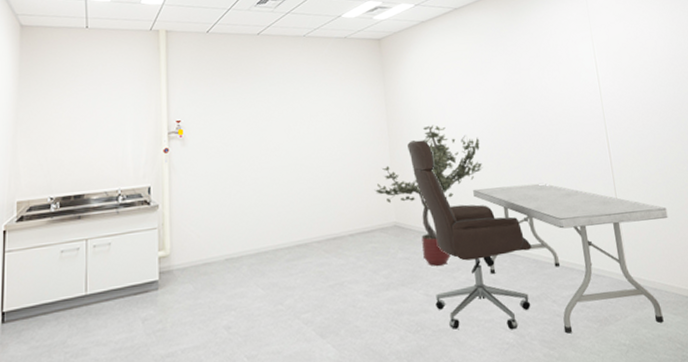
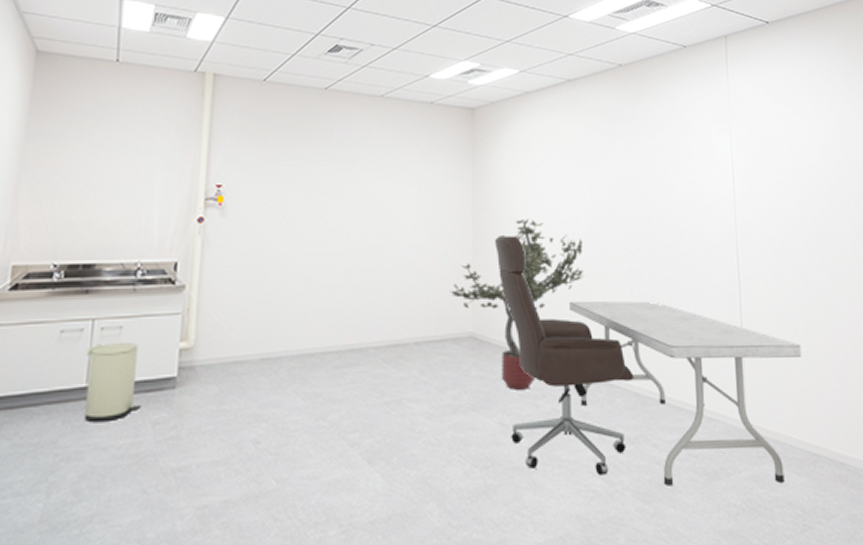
pedal bin: none [83,255,132,324] -> present [84,343,142,423]

